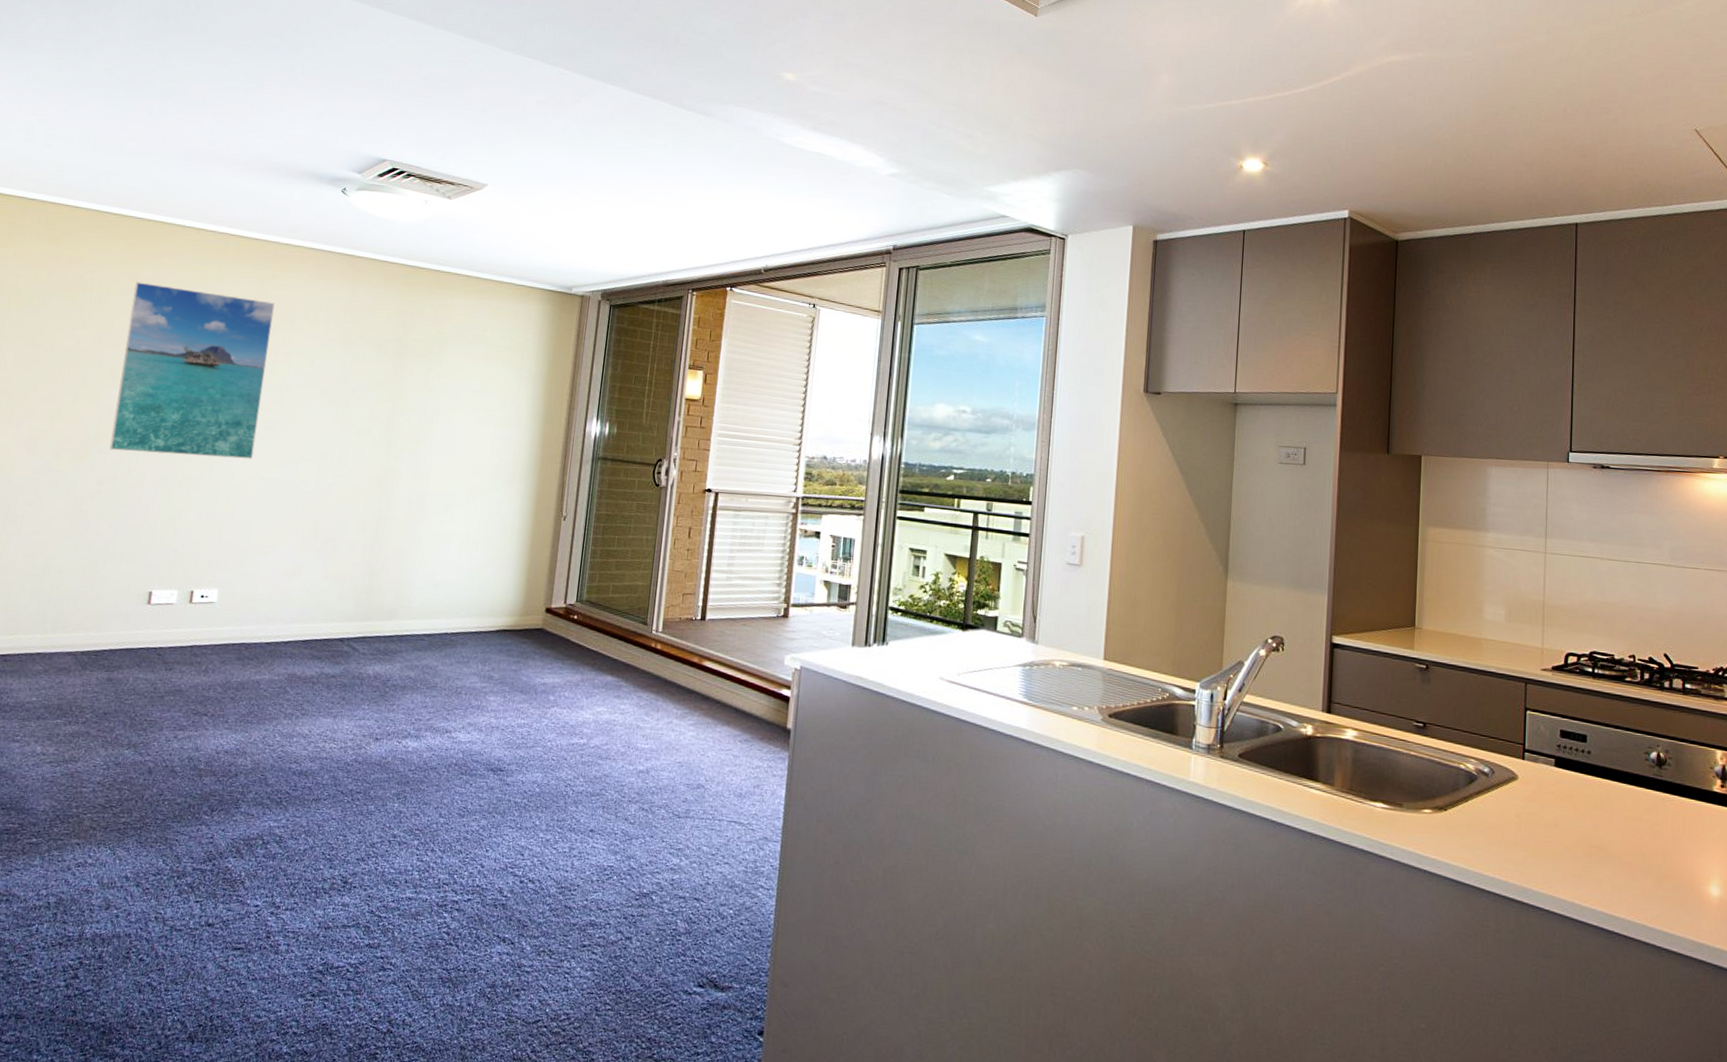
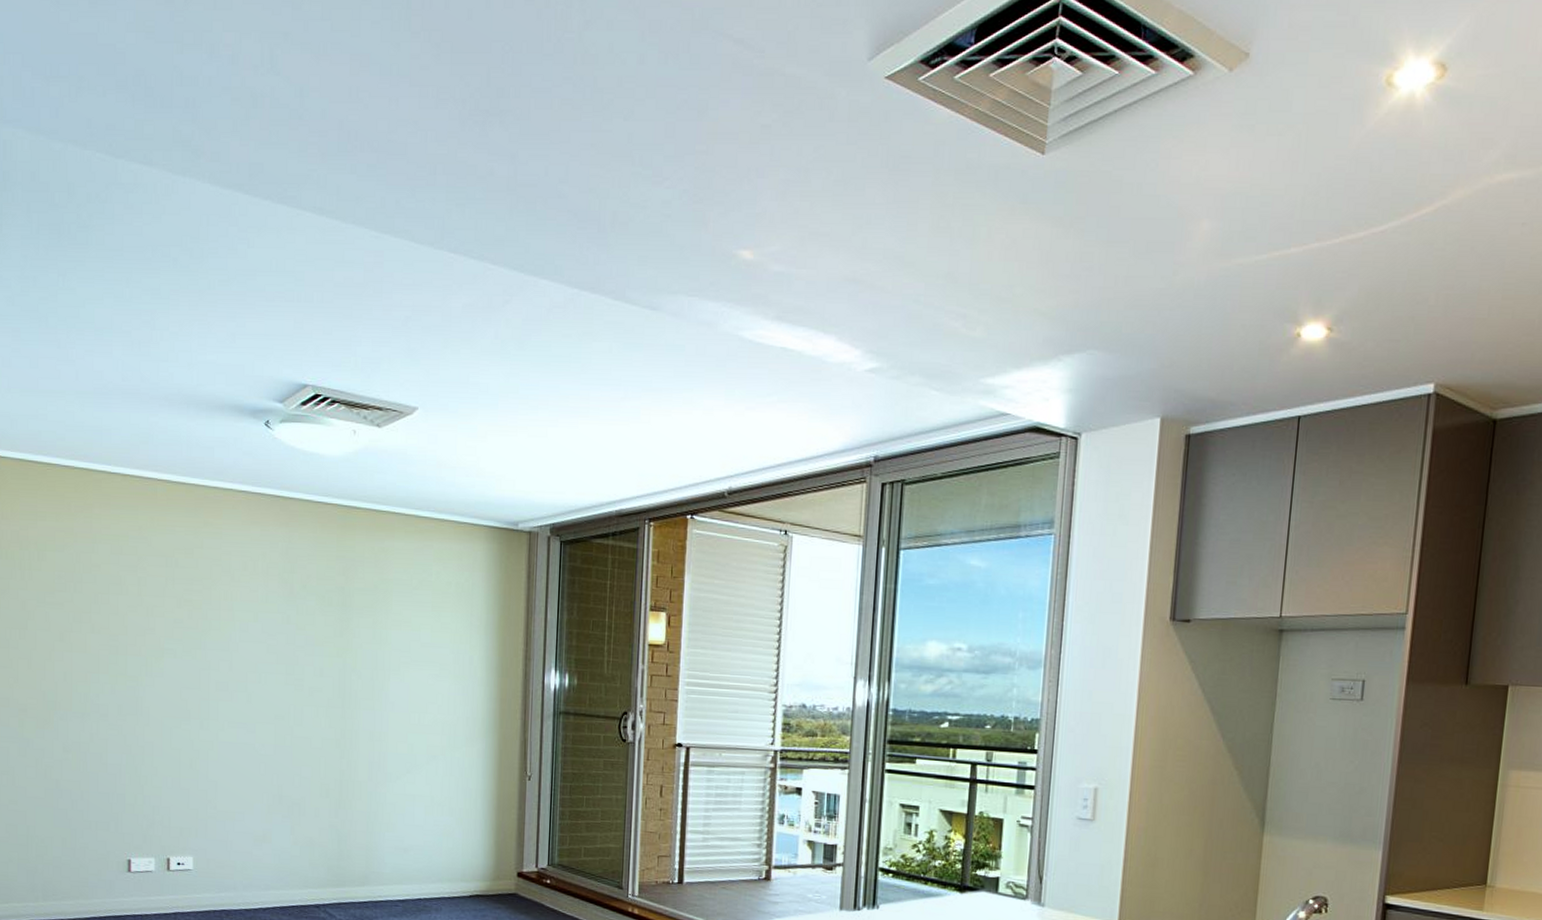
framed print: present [109,282,275,460] -> none [69,536,211,723]

